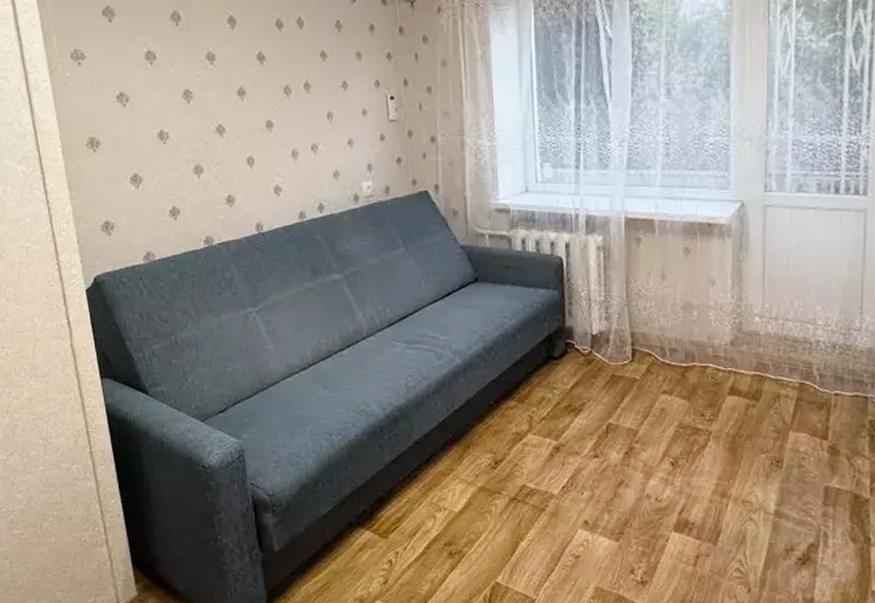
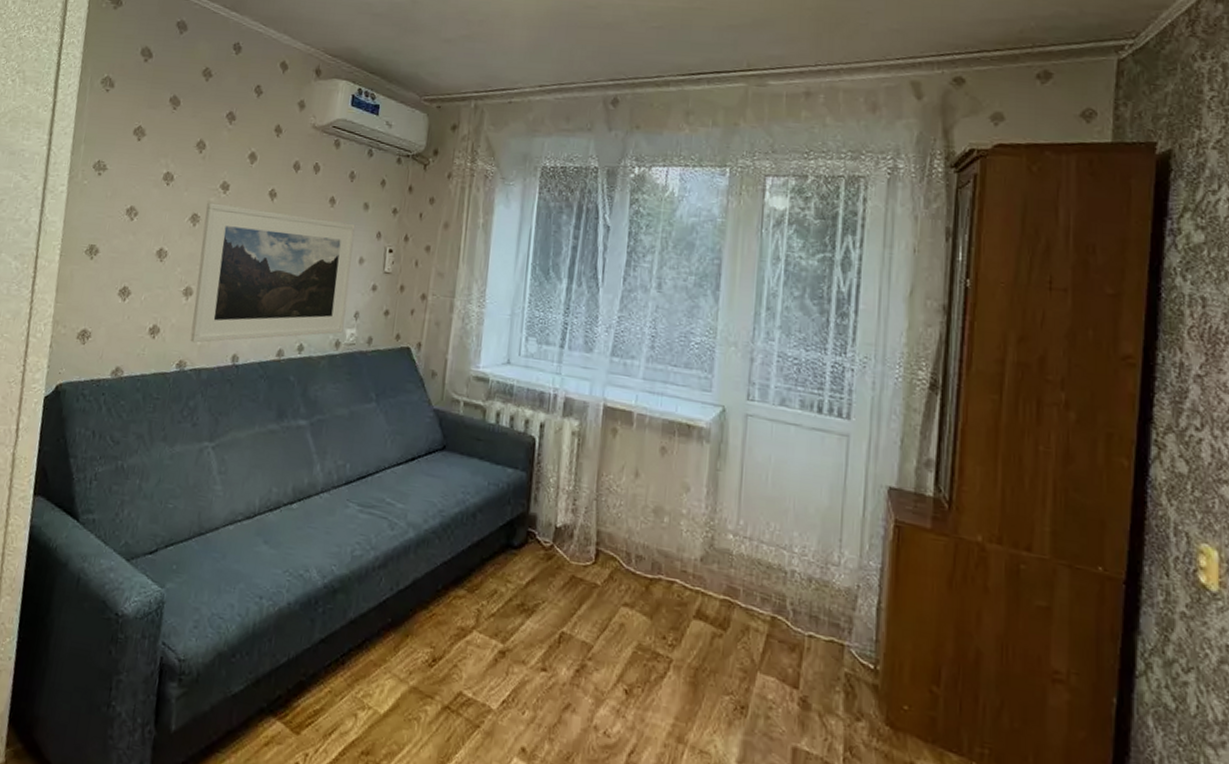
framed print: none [195,75,359,218] -> present [190,202,356,343]

